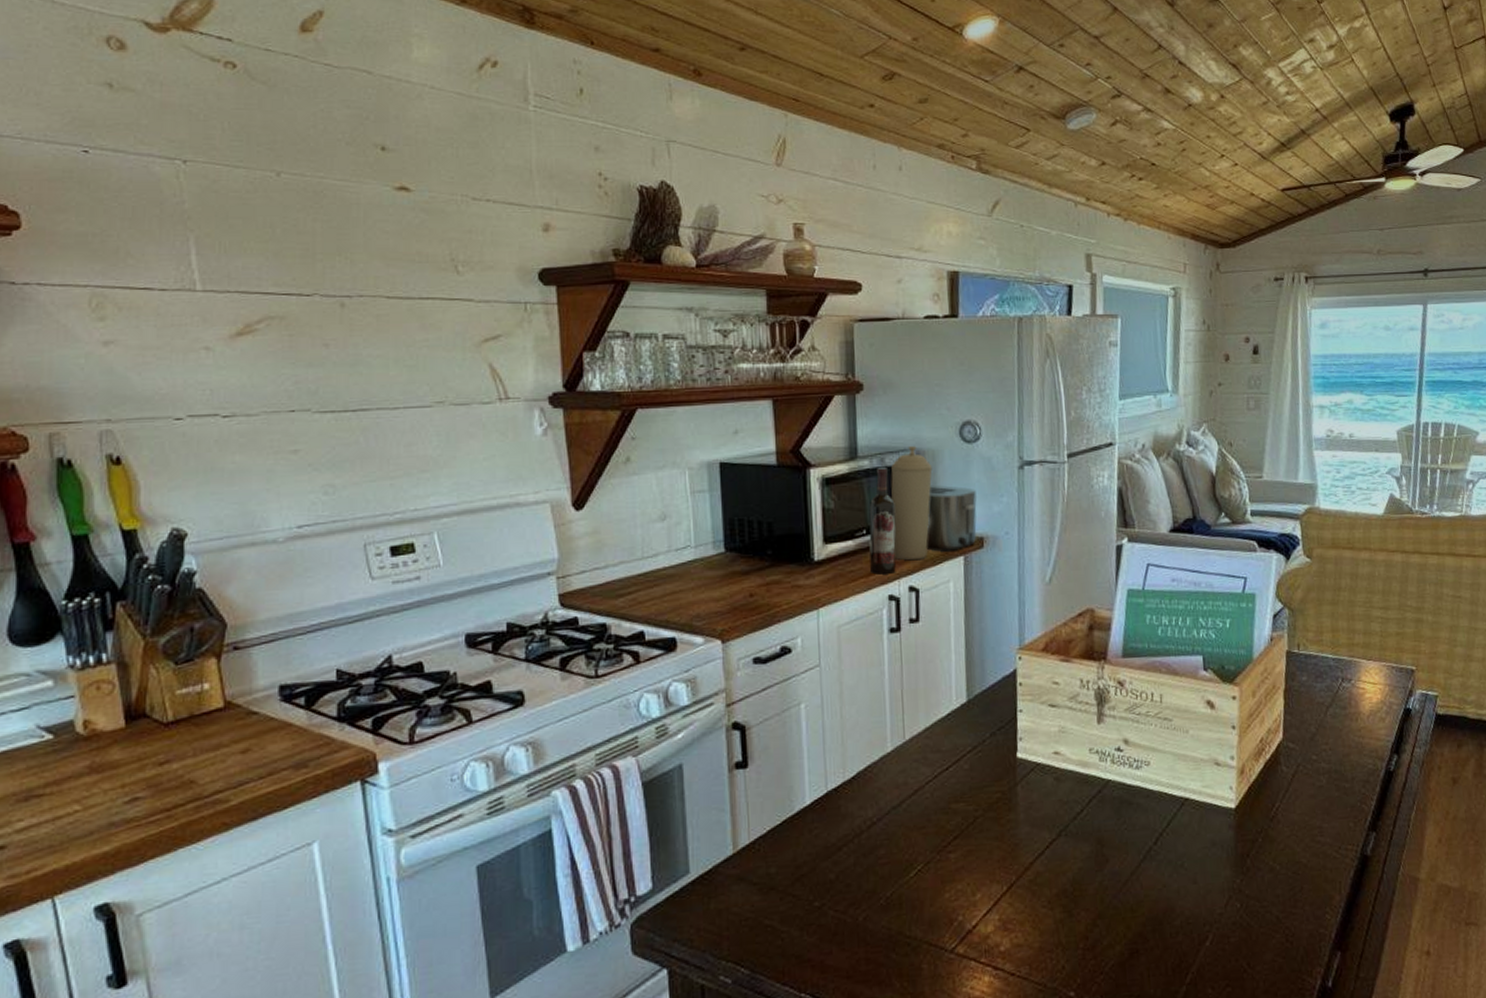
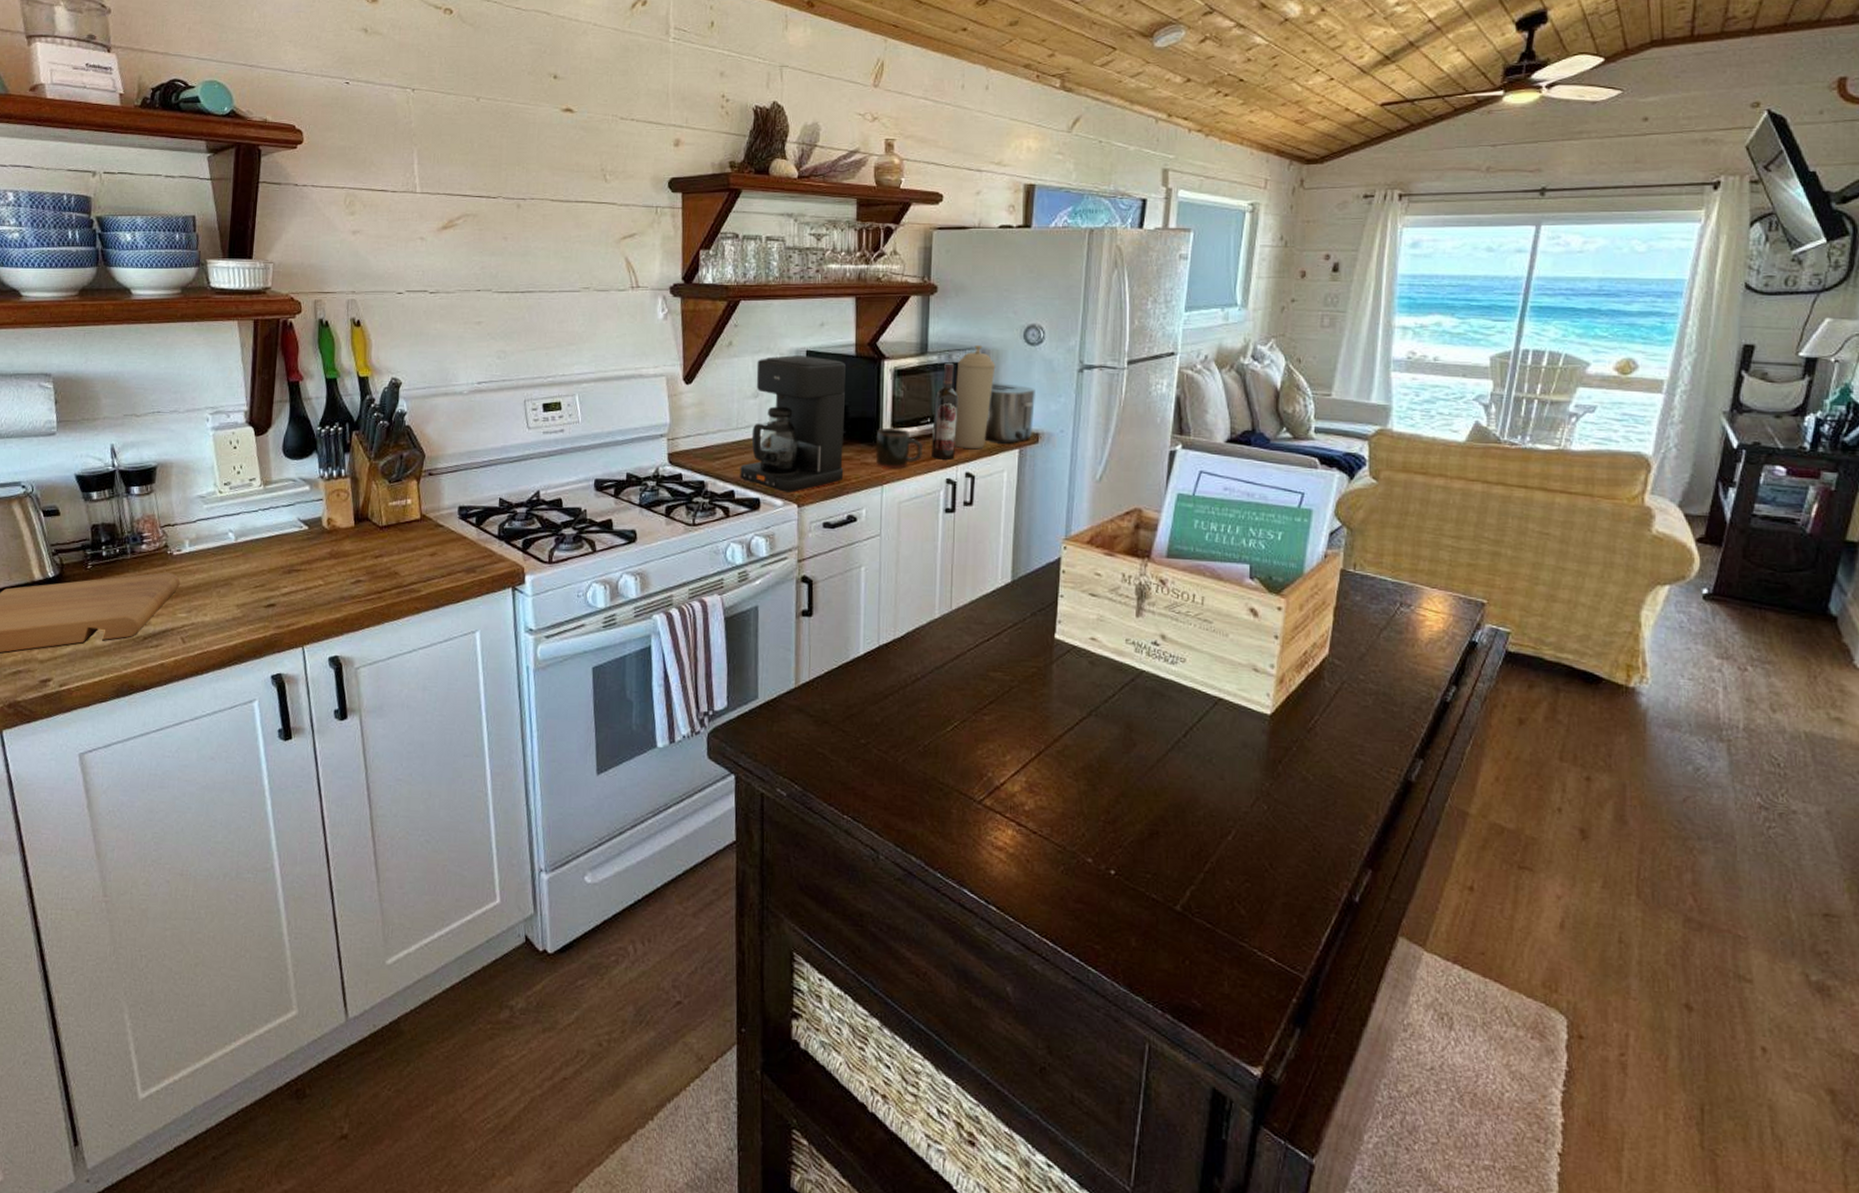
coffee maker: none [649,468,773,628] -> present [740,355,846,493]
mug: none [805,543,860,590] -> present [874,427,922,469]

